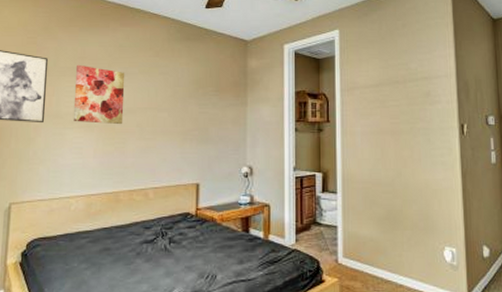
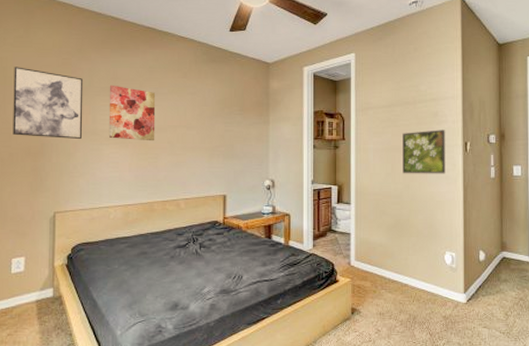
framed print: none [392,111,441,160] -> present [402,130,445,174]

